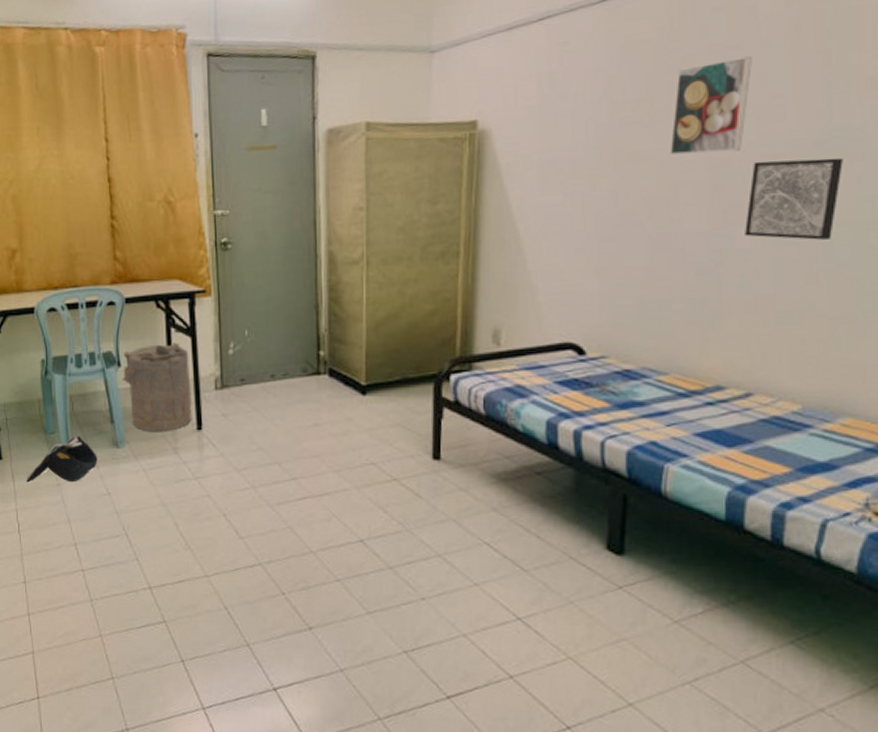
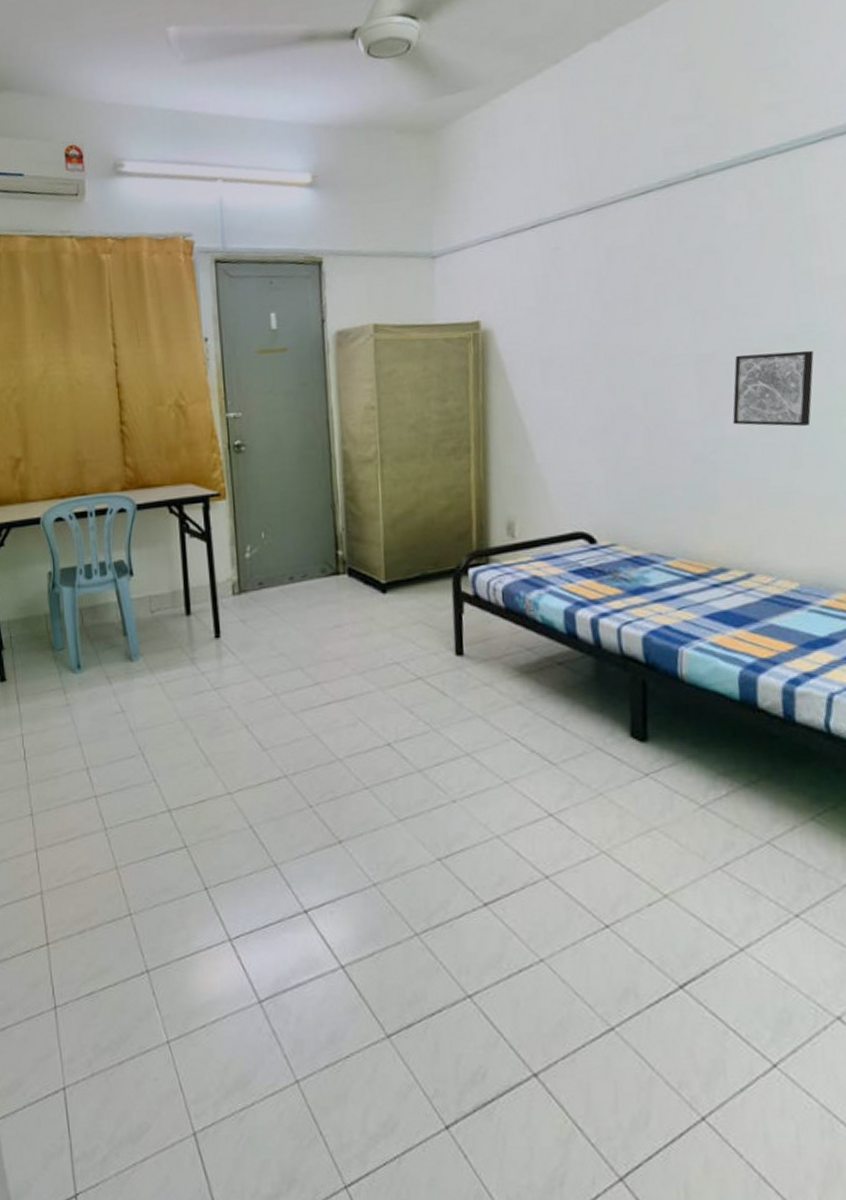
bag: present [26,435,98,483] -> none [32,650,110,705]
laundry hamper: present [122,342,192,432] -> none [134,548,210,643]
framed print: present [669,57,752,156] -> none [659,260,726,351]

